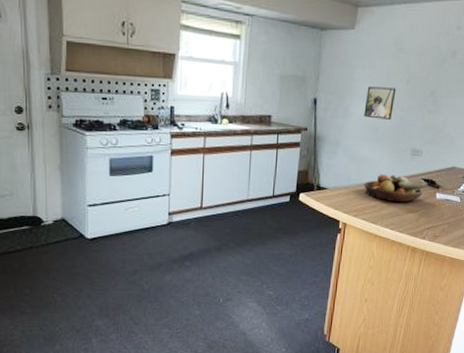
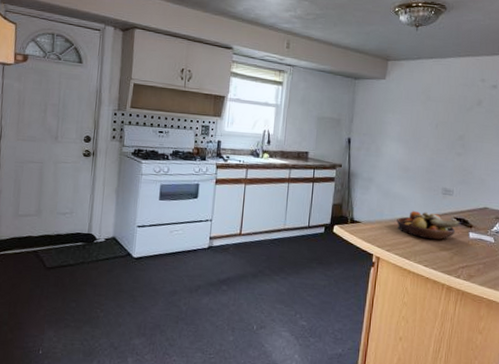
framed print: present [364,86,396,120] -> none [395,129,426,160]

